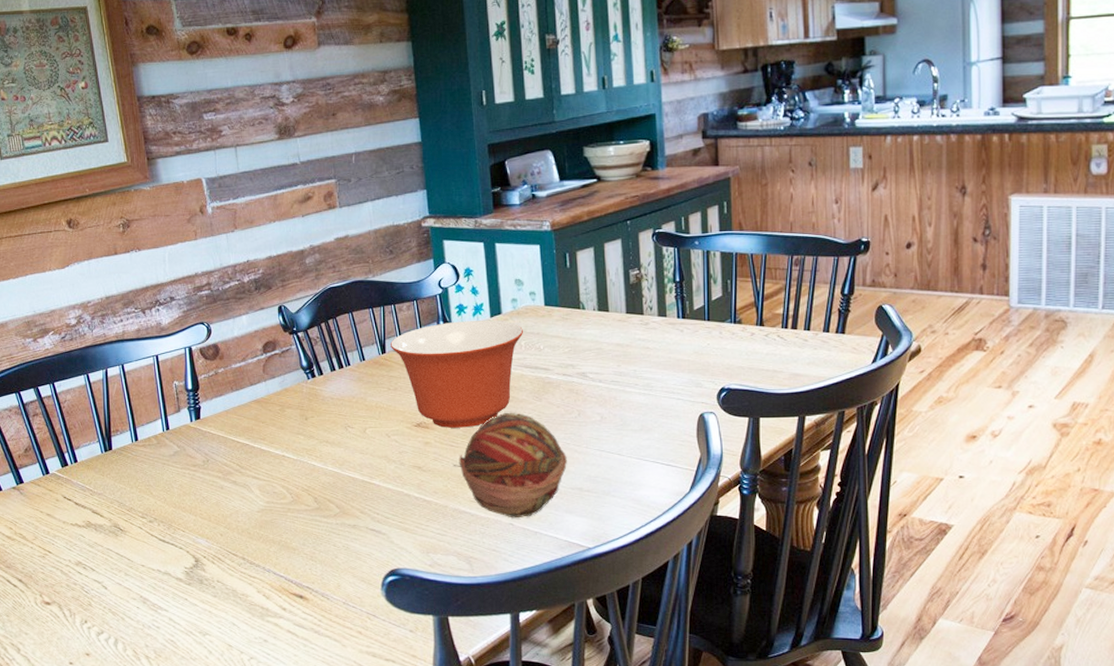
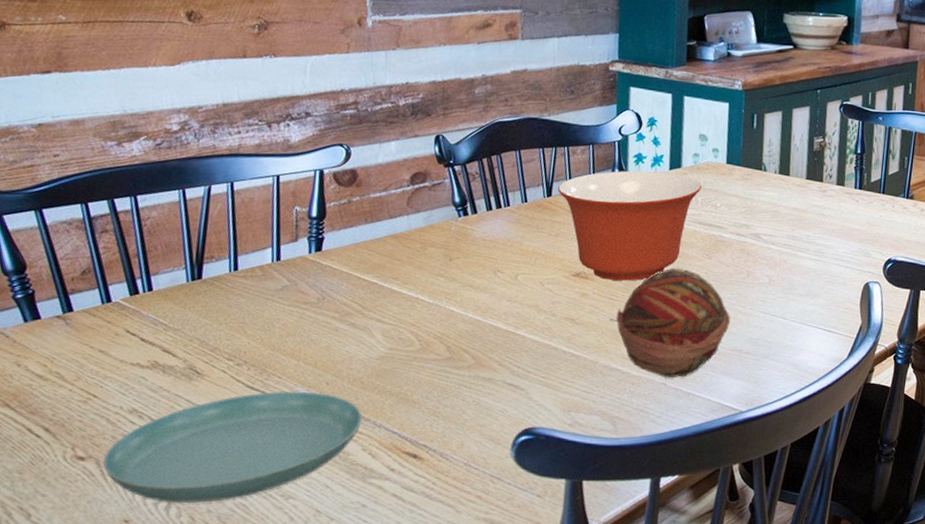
saucer: none [64,542,254,640] -> present [103,391,363,504]

